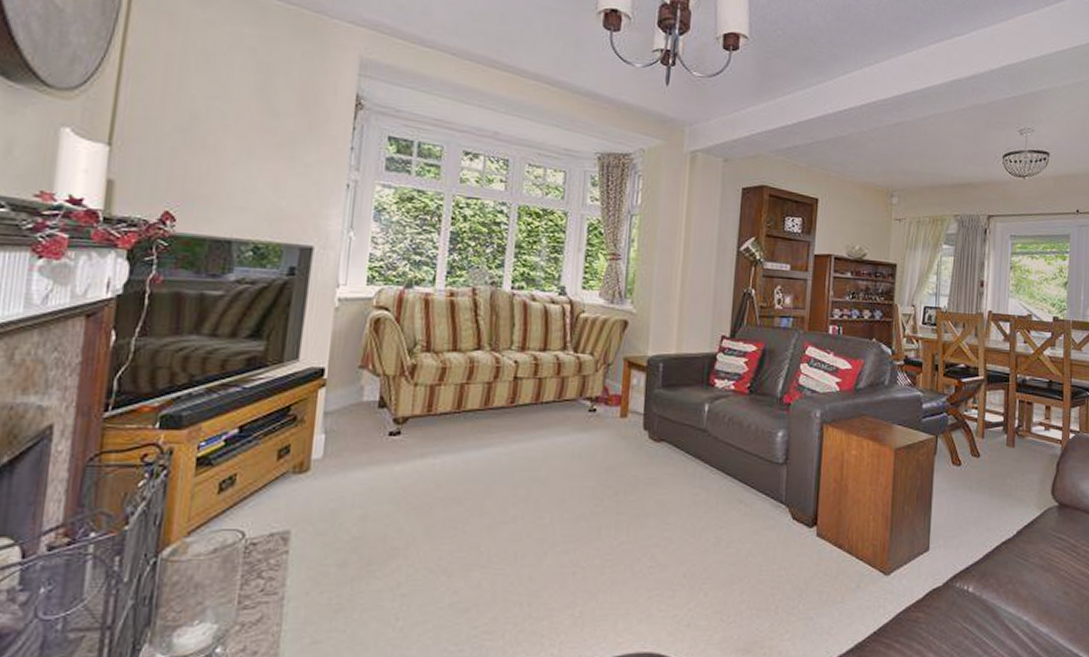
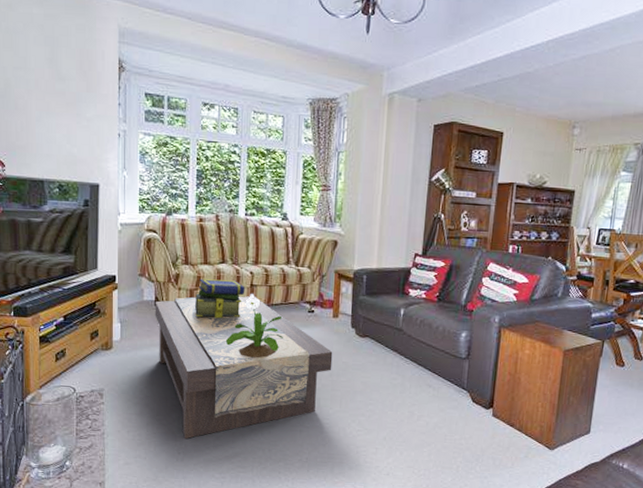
coffee table: none [377,392,619,598] -> present [155,296,333,439]
stack of books: none [435,370,507,424] -> present [195,278,245,319]
potted flower: none [475,389,555,476] -> present [225,294,283,358]

